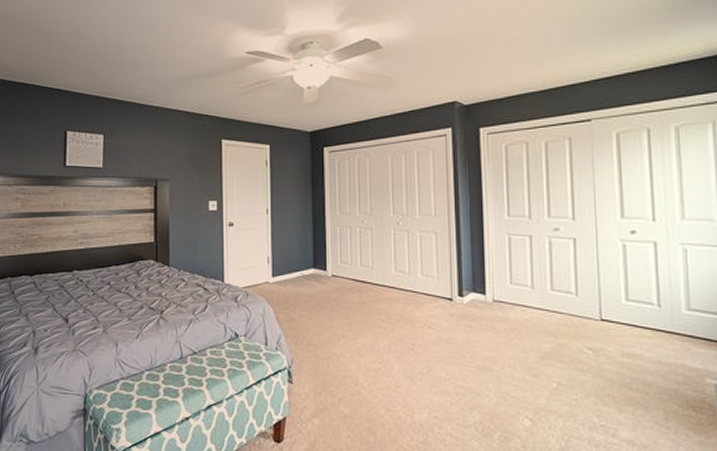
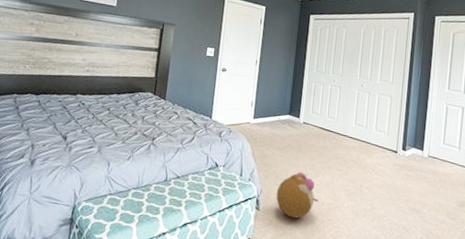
plush toy: none [310,334,362,390] -> present [276,171,318,219]

